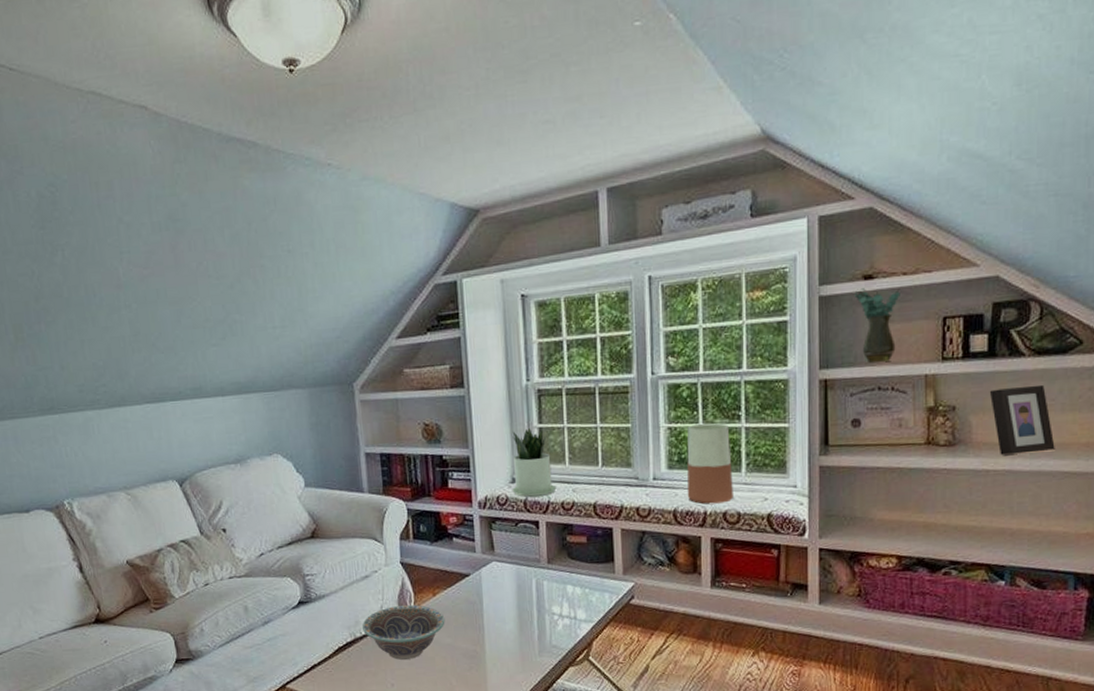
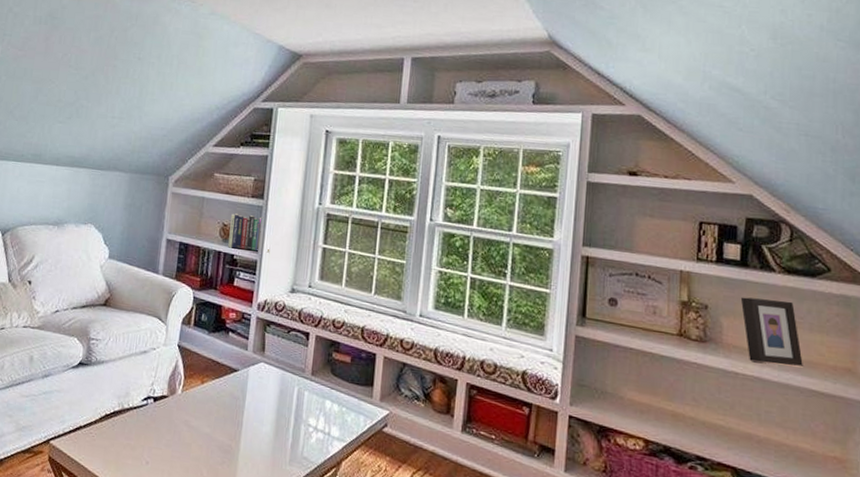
decorative bowl: present [362,604,445,660] -> none [131,385,208,441]
books: none [431,407,482,449] -> present [228,213,270,253]
planter: present [512,428,557,497] -> none [290,246,331,311]
vase: present [687,423,733,504] -> none [449,273,495,352]
vase: present [854,288,900,364] -> none [619,182,661,253]

